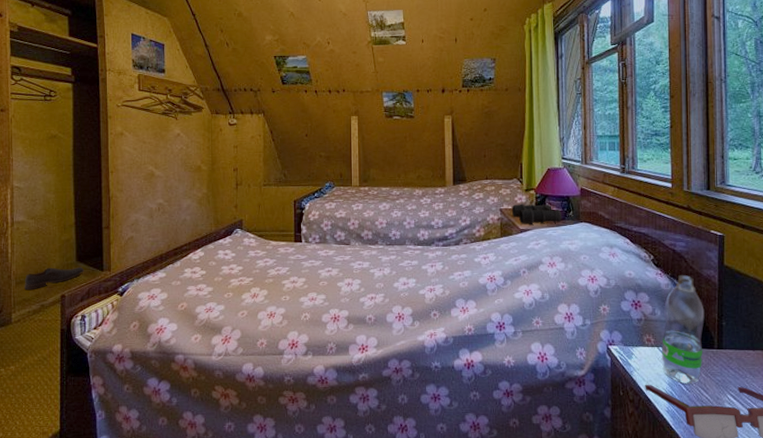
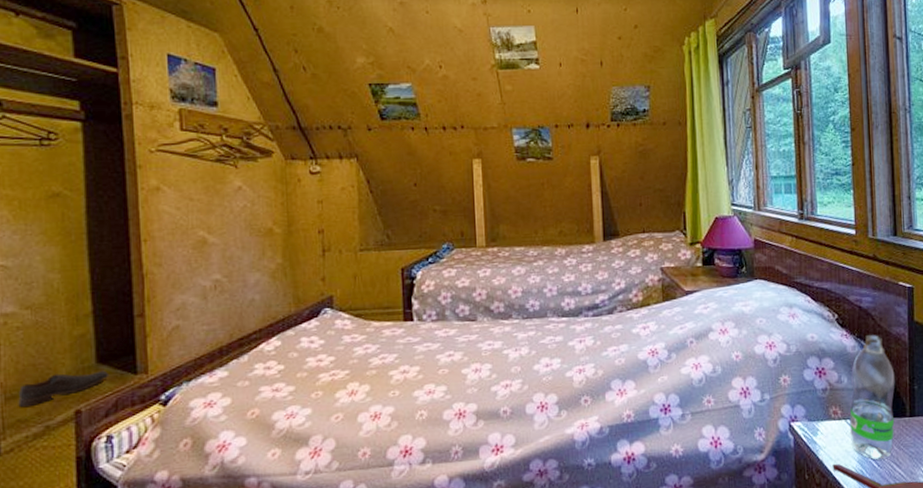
binoculars: present [511,203,562,225] -> none [674,259,734,285]

